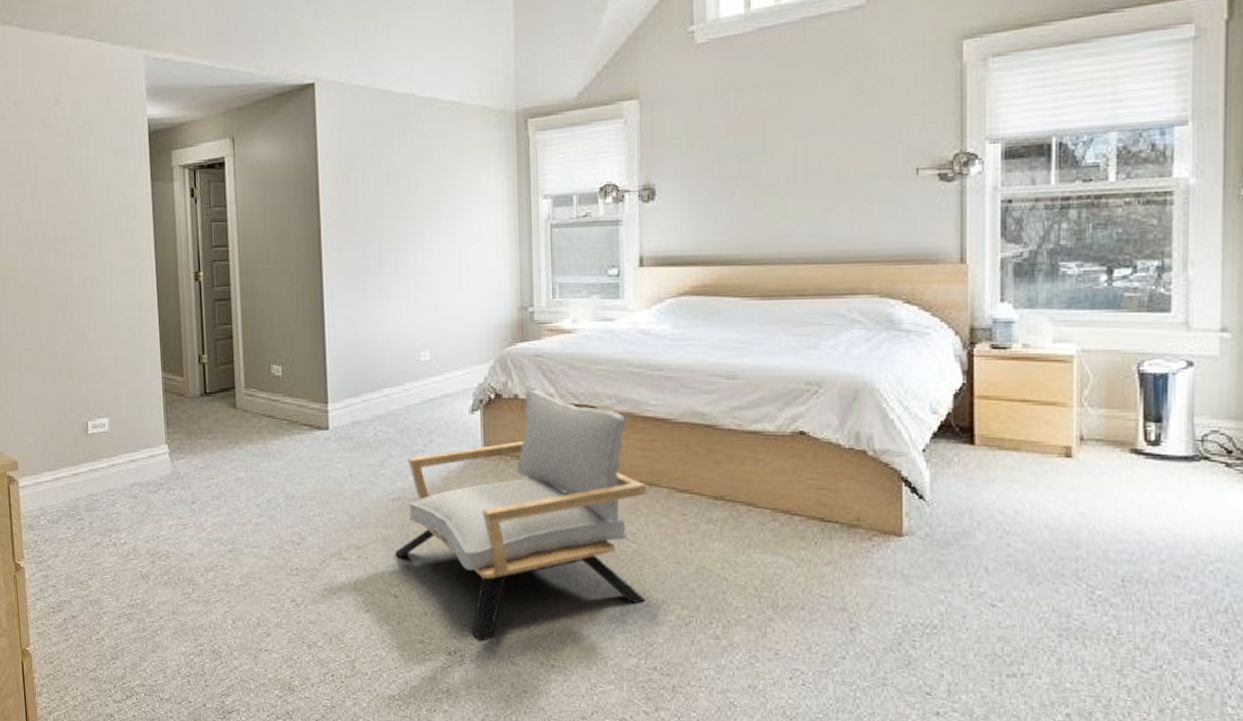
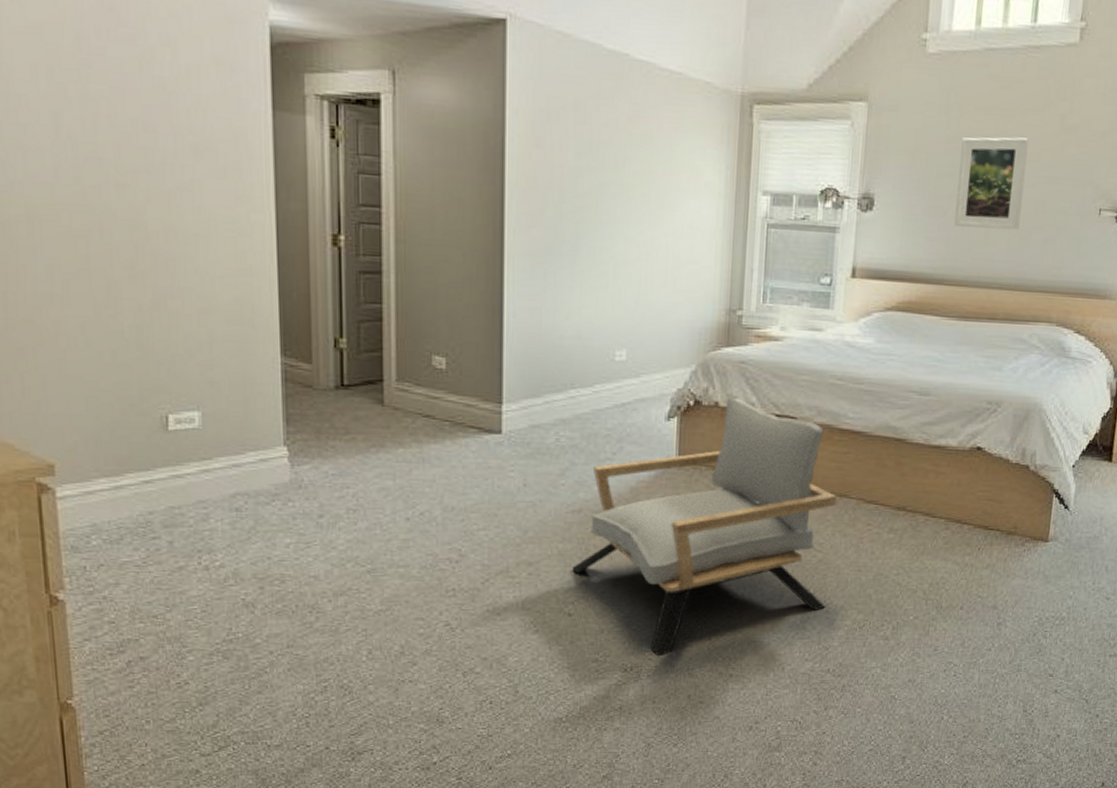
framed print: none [744,108,820,205] -> present [954,137,1029,230]

